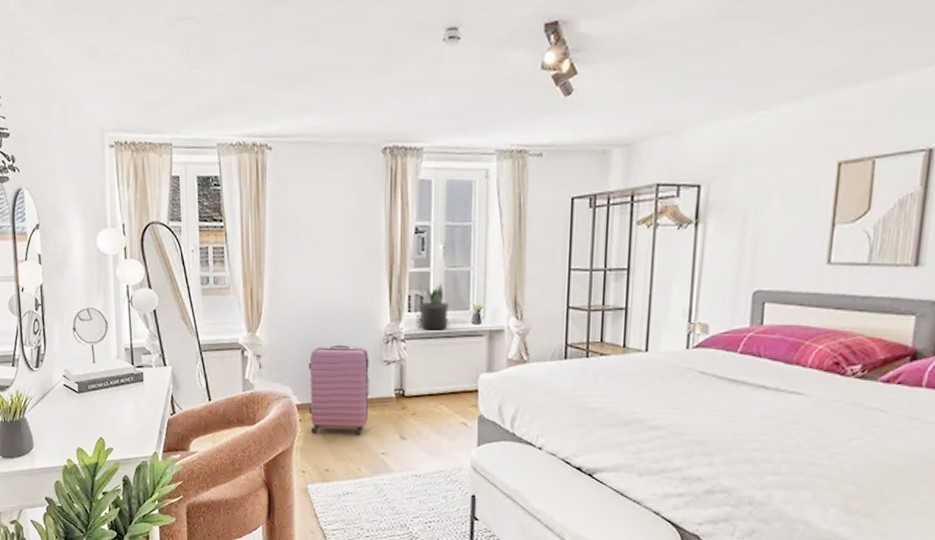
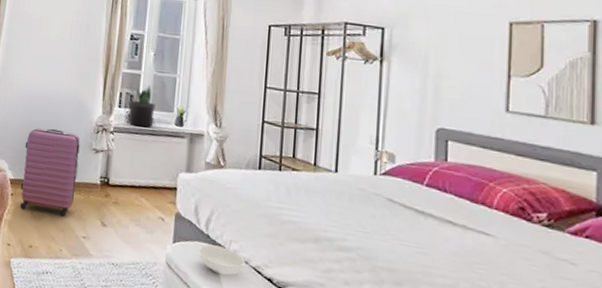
bowl: none [504,442,554,471] -> present [198,244,246,276]

